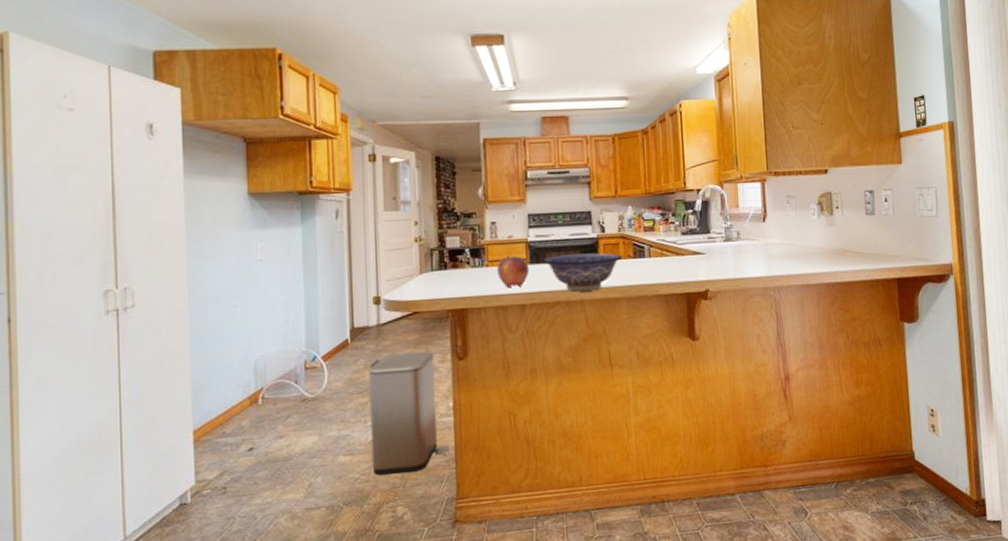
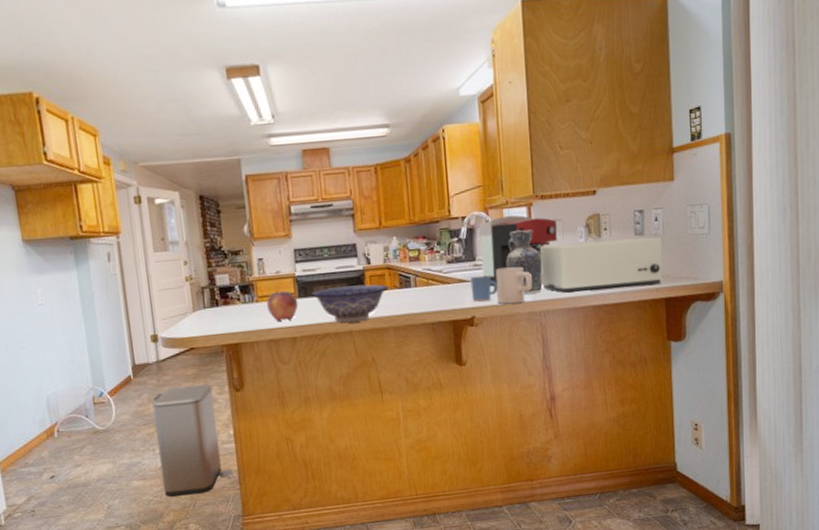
mug: none [704,248,732,275] -> present [470,275,498,302]
coffee maker: none [715,189,791,259] -> present [480,215,557,286]
cup: none [729,241,766,279] -> present [495,266,532,304]
ceramic jug: none [741,205,776,269] -> present [506,229,543,294]
toaster: none [773,217,894,269] -> present [539,237,663,293]

